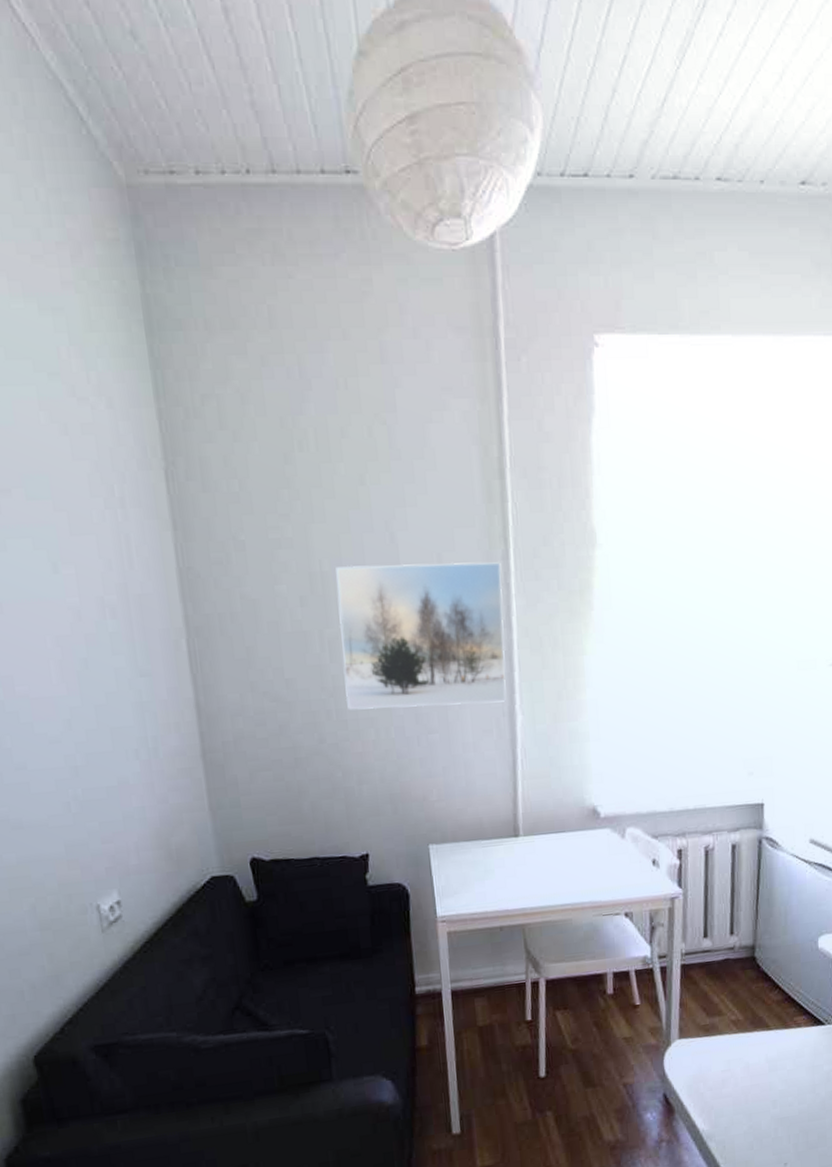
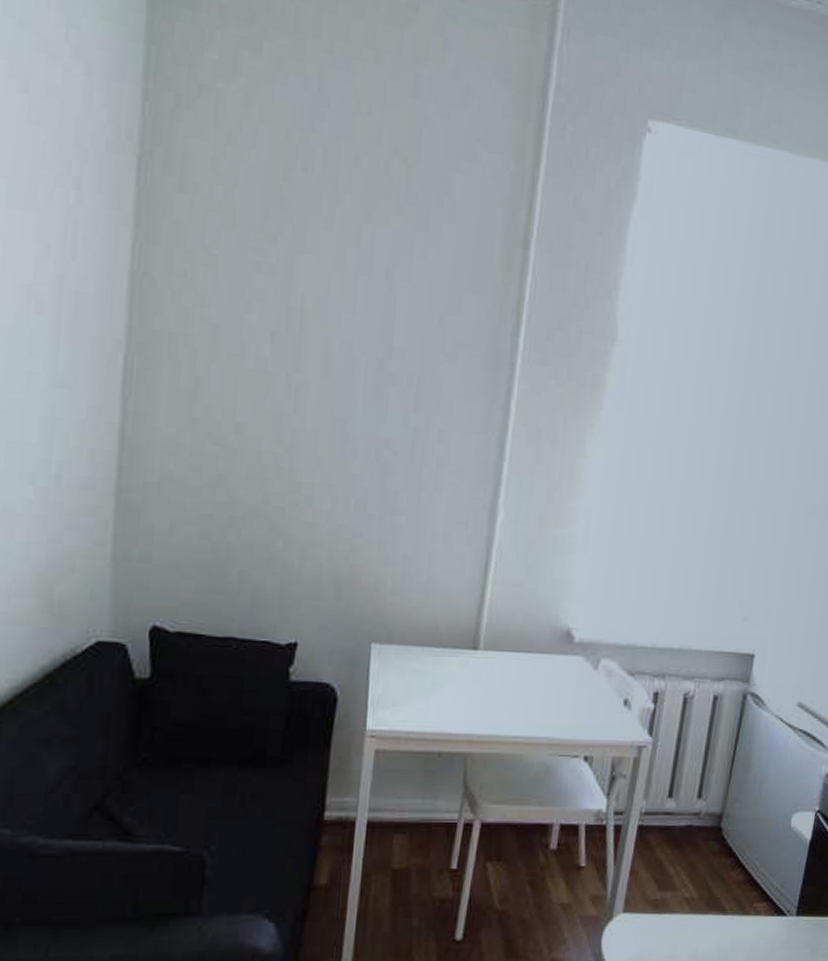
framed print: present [336,562,507,710] -> none [304,307,509,493]

